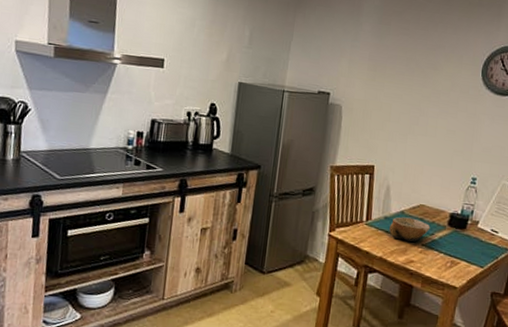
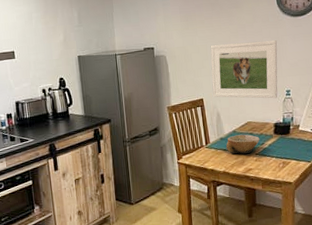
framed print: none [387,105,473,184] -> present [210,40,278,99]

